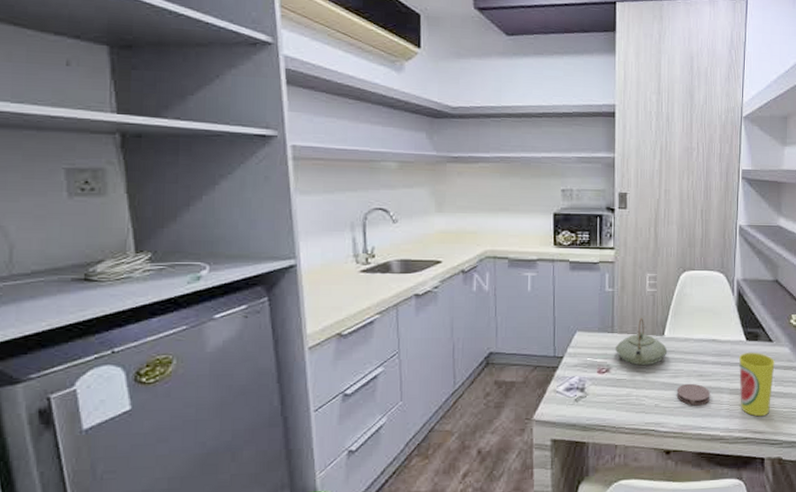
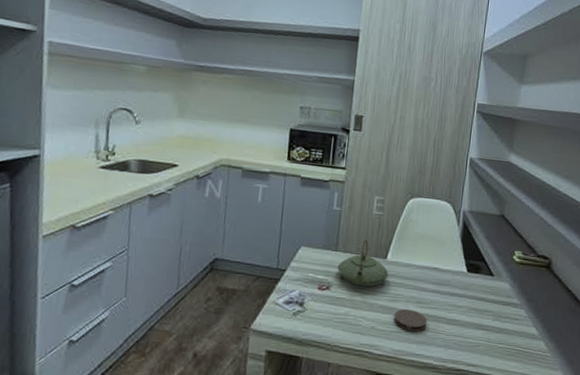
cup: present [739,353,775,417] -> none [456,284,495,350]

